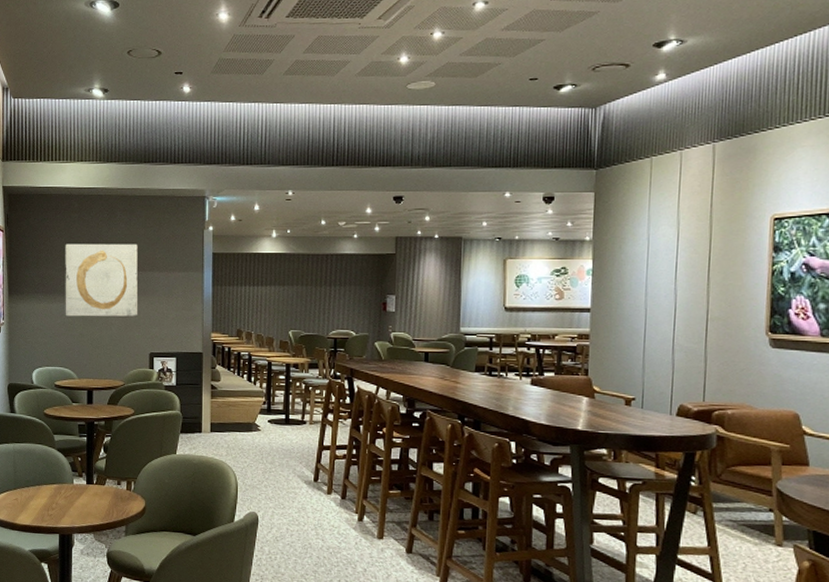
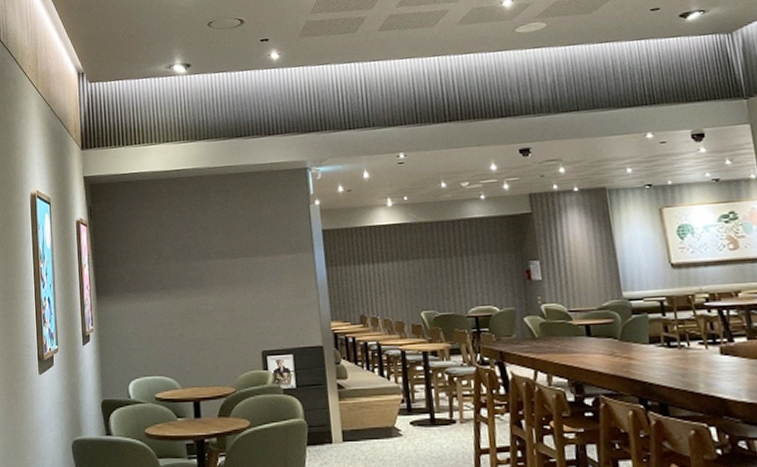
wall art: present [65,243,138,317] -> none [156,227,244,316]

